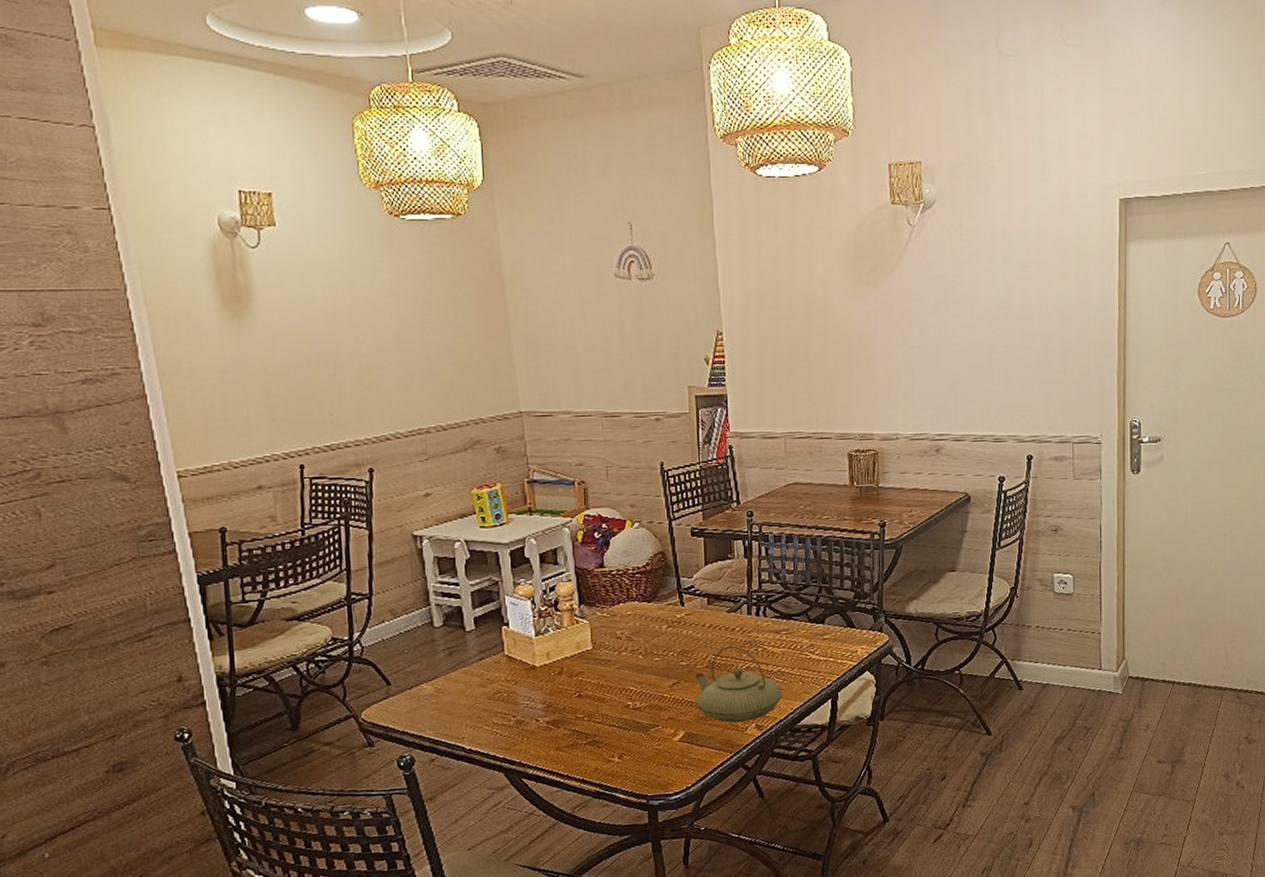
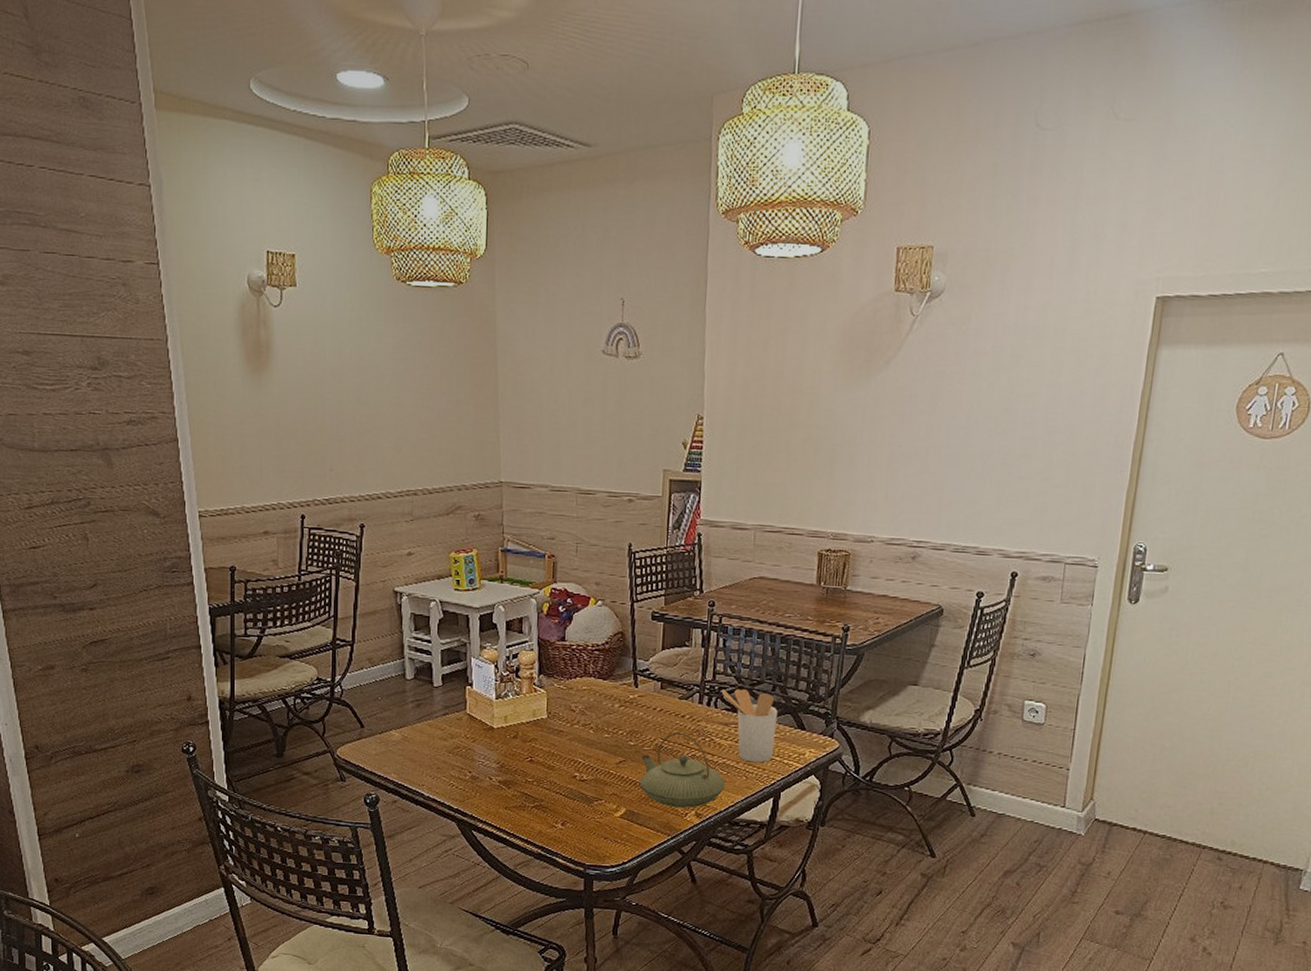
utensil holder: none [768,595,827,667] -> present [721,689,778,763]

